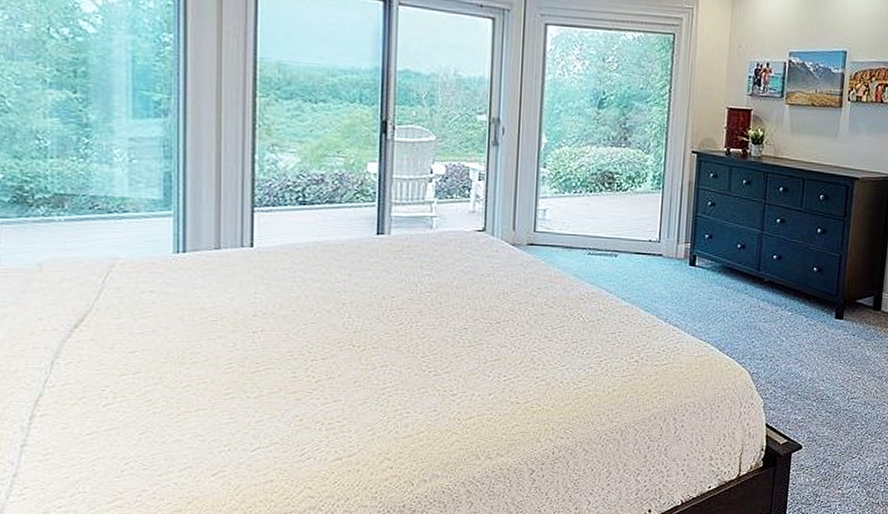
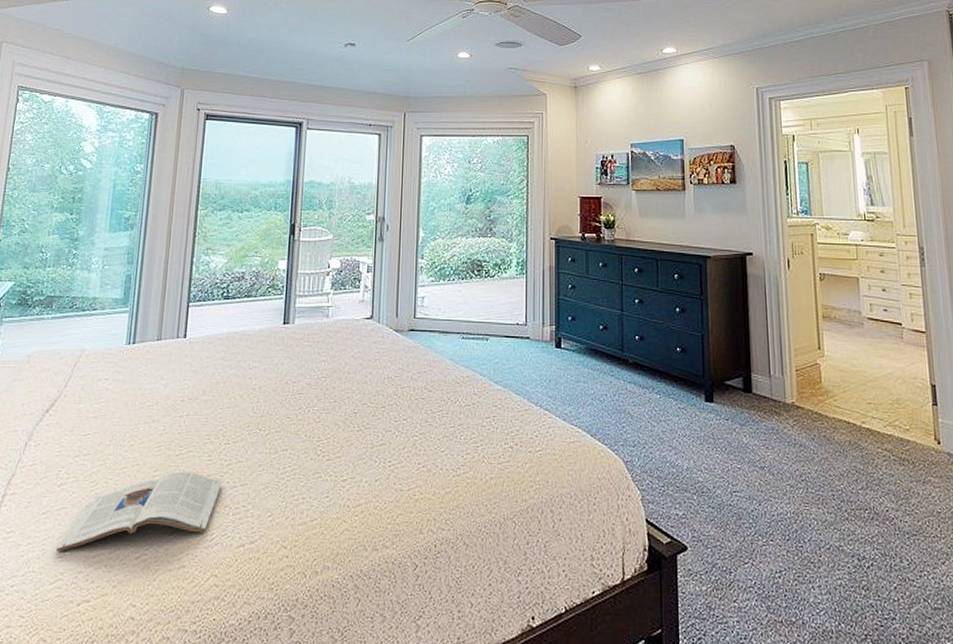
magazine: none [110,388,311,472] -> present [56,471,222,552]

